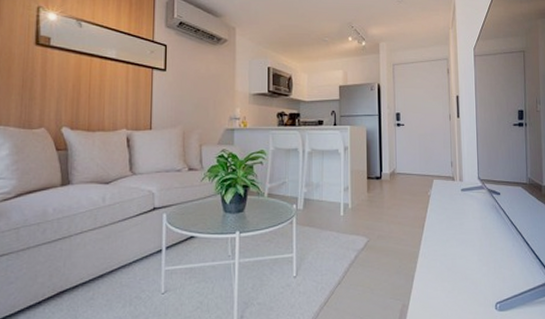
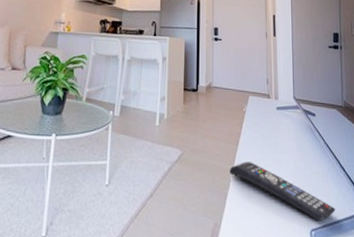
remote control: none [416,244,520,295] -> present [229,162,336,222]

